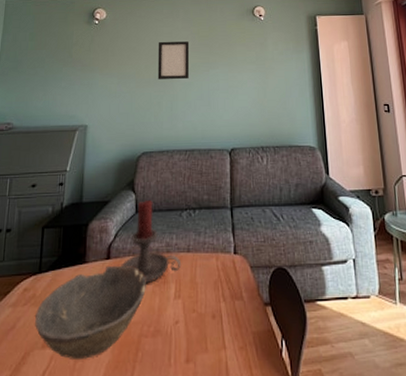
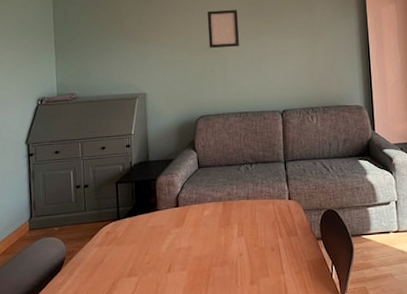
bowl: present [35,265,146,359] -> none [119,211,213,284]
candle holder: present [121,200,182,286] -> none [189,157,243,227]

